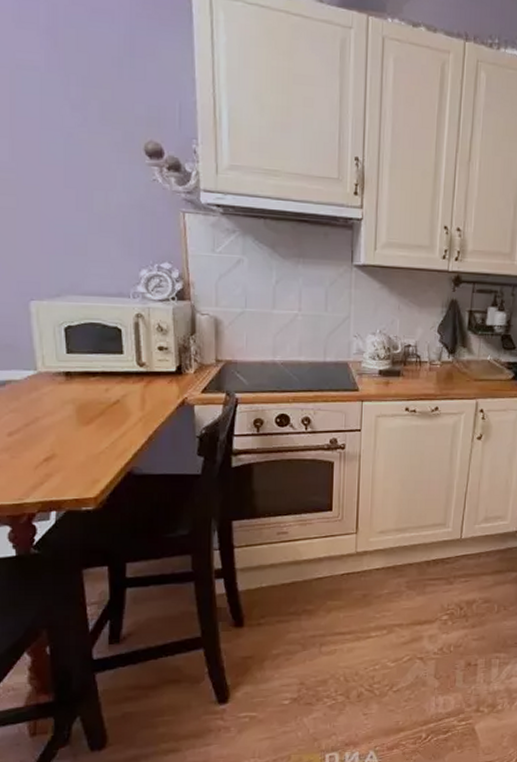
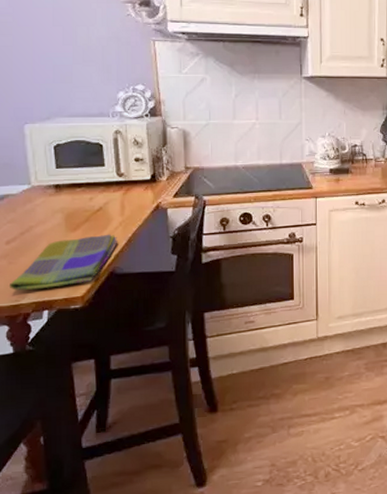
dish towel: none [12,430,138,488] -> present [10,234,118,290]

